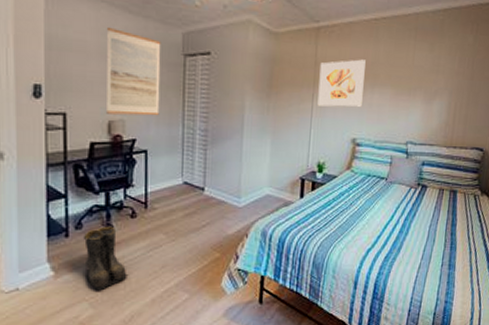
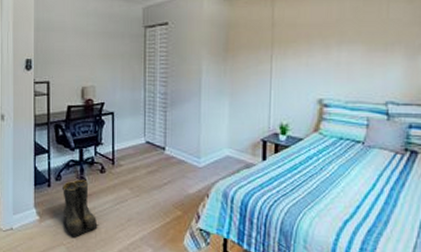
wall art: present [105,26,161,116] -> none [79,8,125,82]
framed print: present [317,59,366,107] -> none [277,17,329,67]

